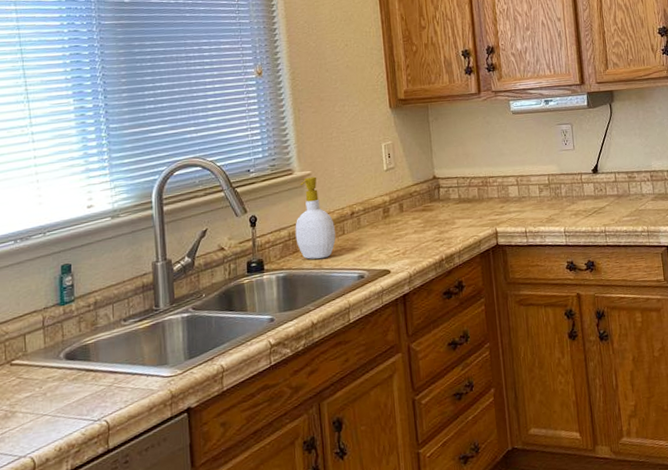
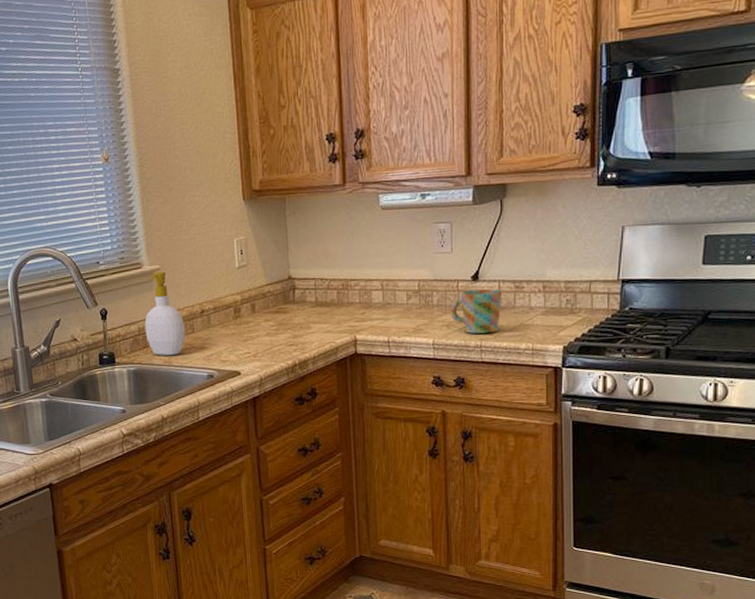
mug: none [576,180,619,221] -> present [450,289,502,334]

